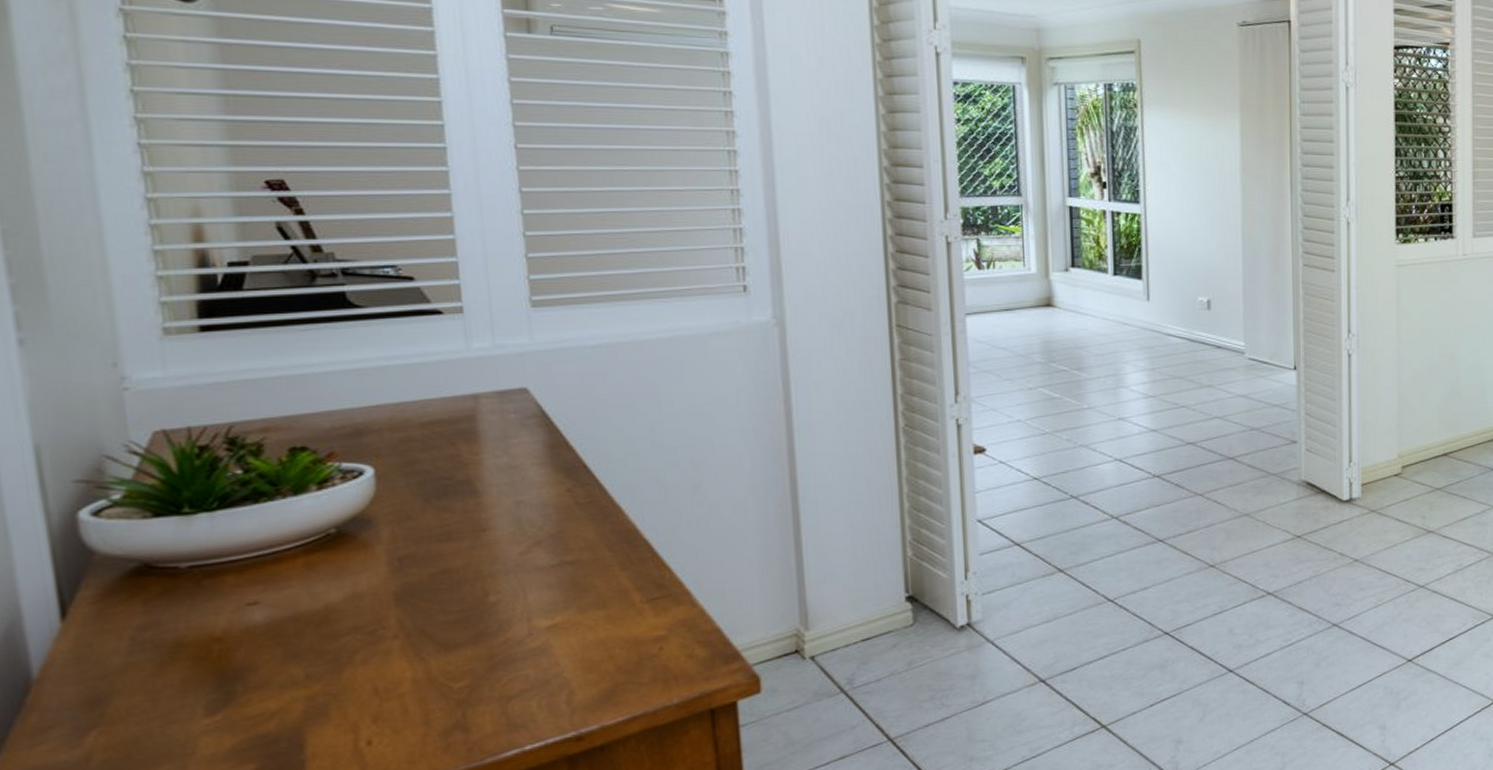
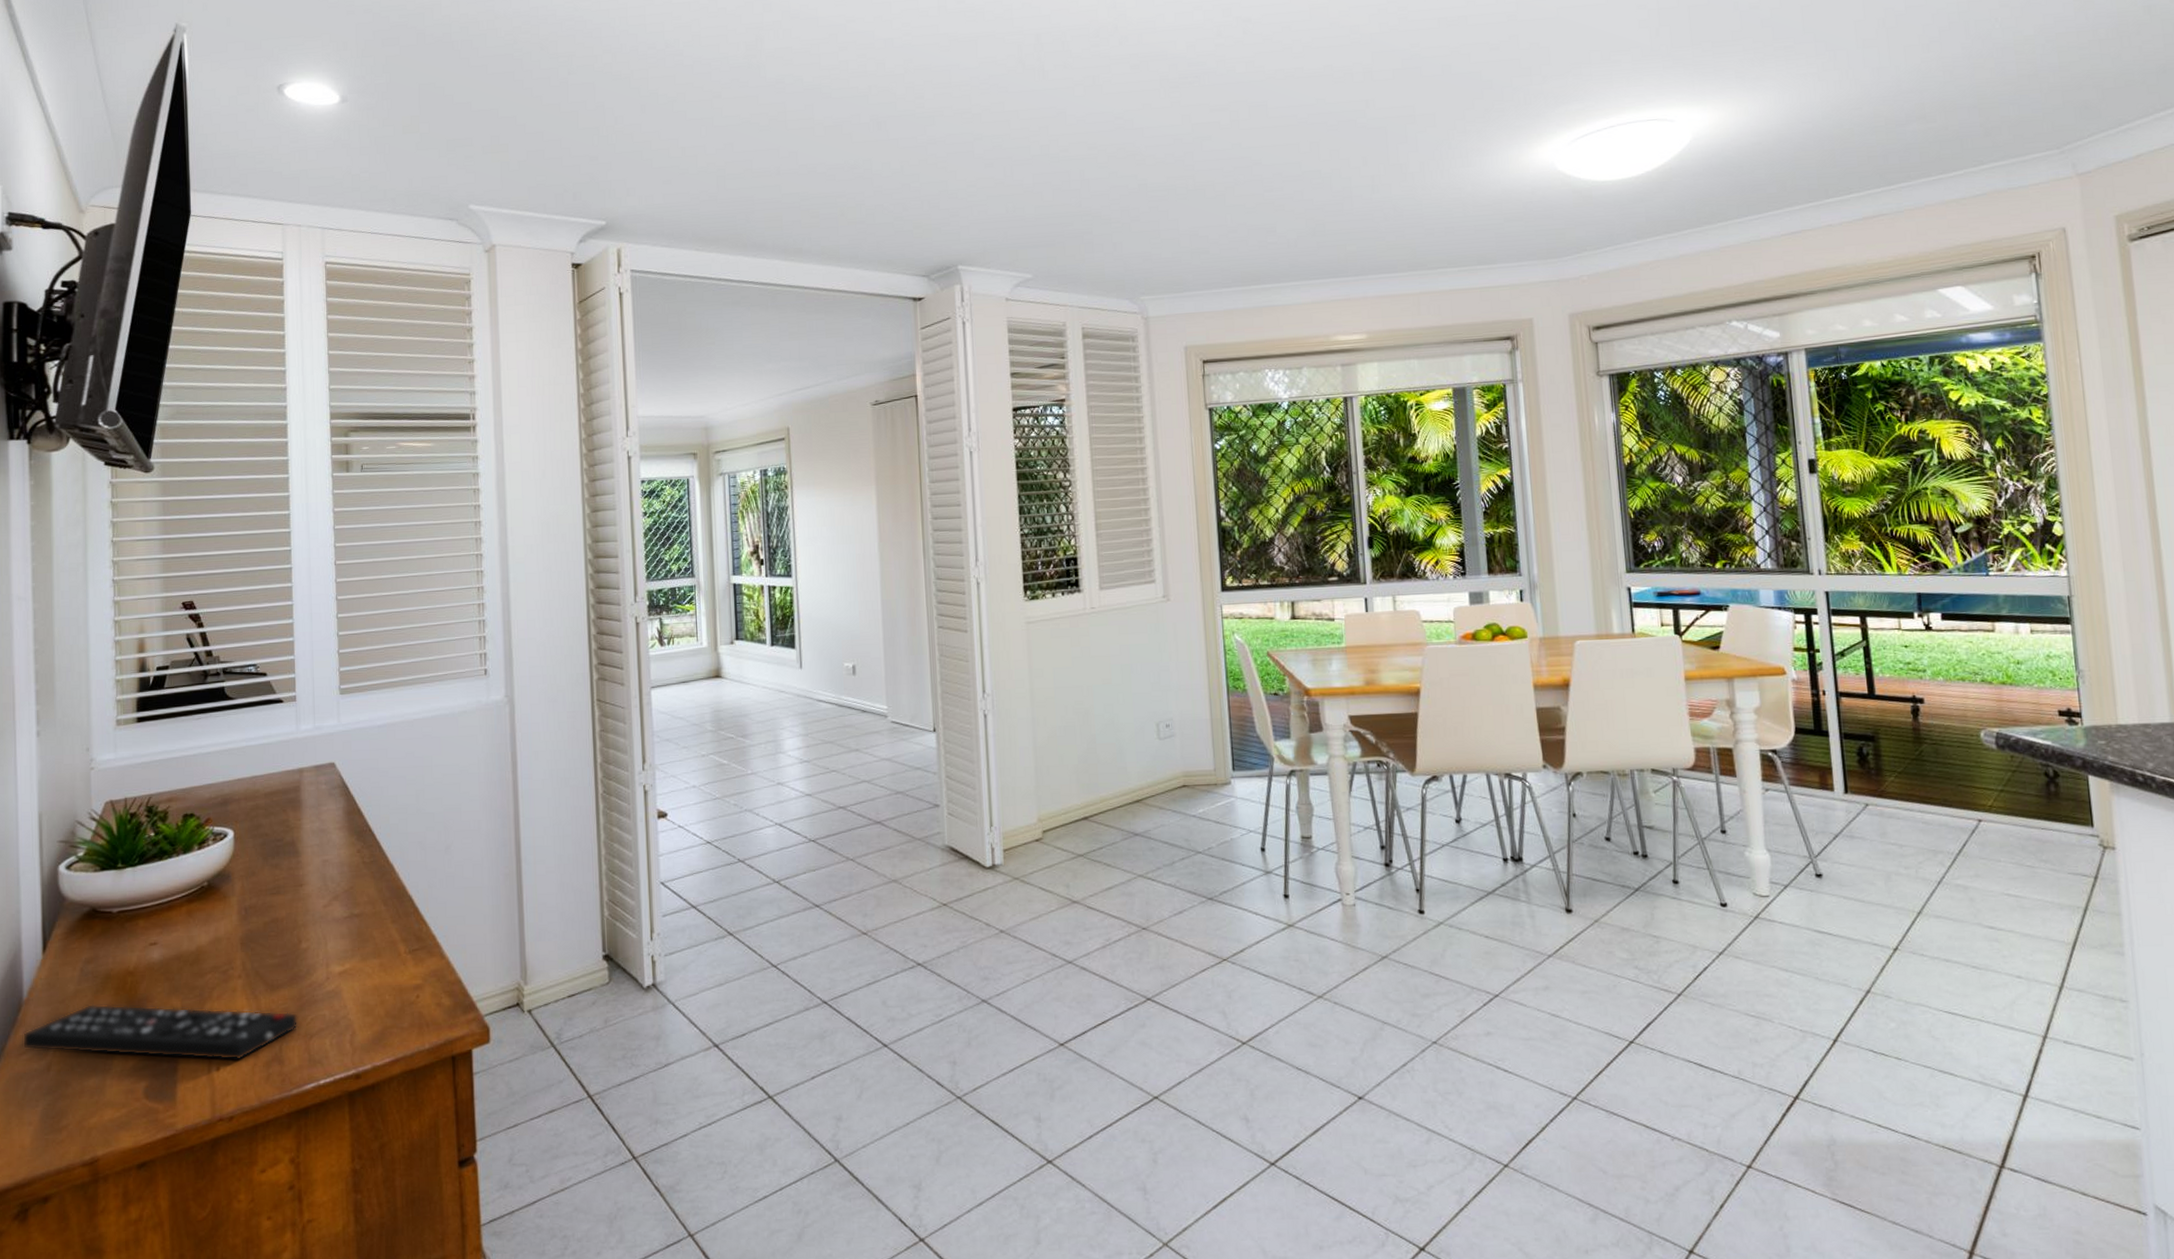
remote control: none [36,673,490,739] -> present [22,1004,298,1061]

